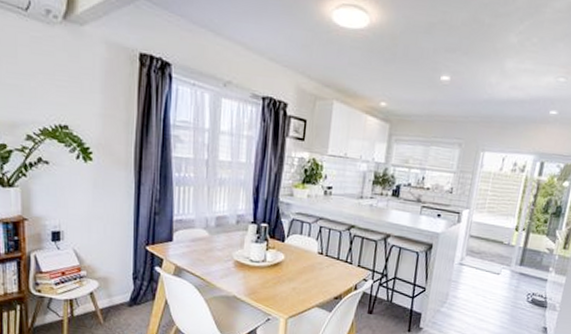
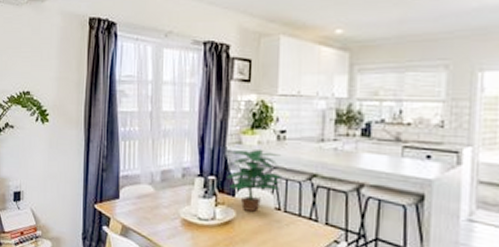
potted plant: none [278,201,327,255] -> present [227,148,283,212]

